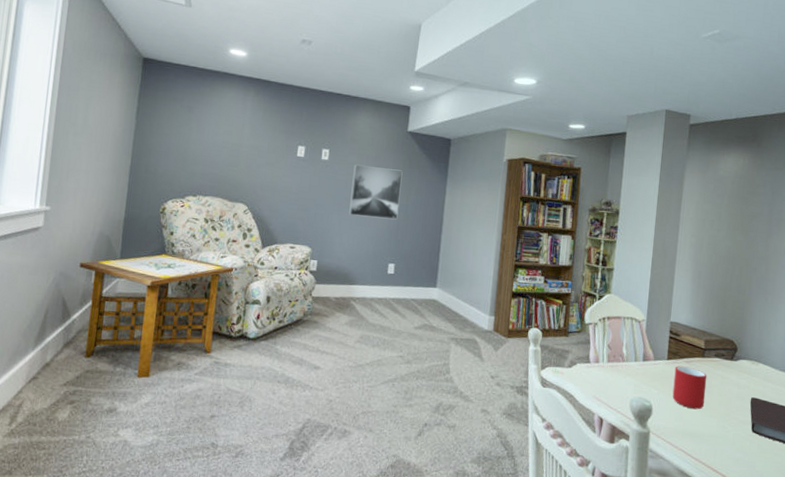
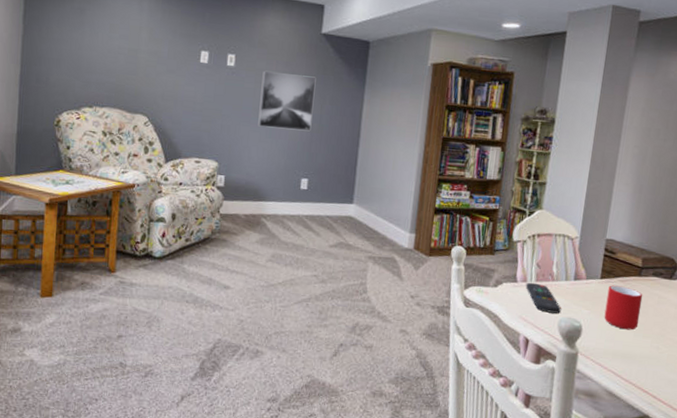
remote control: none [598,363,632,393] -> present [525,282,561,314]

